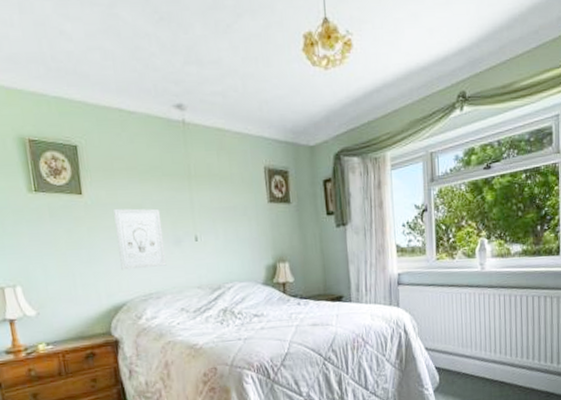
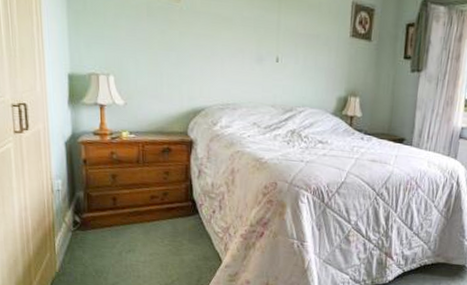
wall art: present [114,208,167,271] -> none [205,19,248,81]

